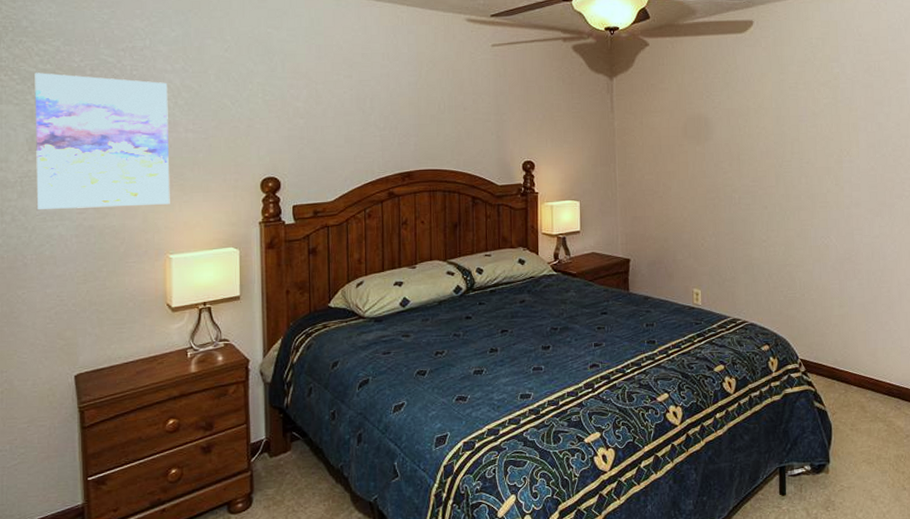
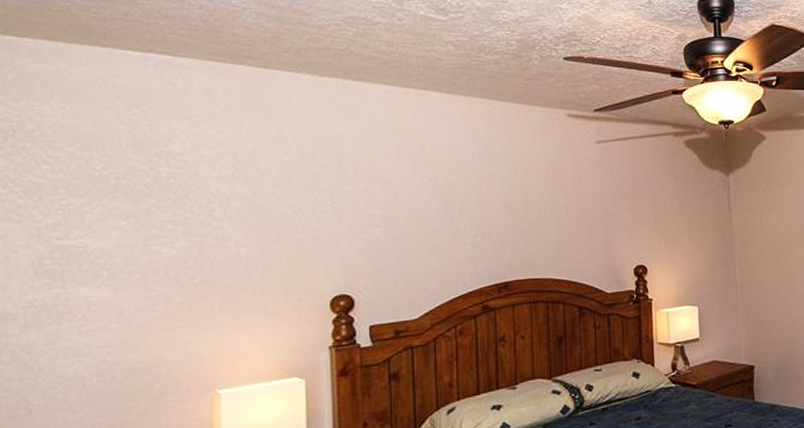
wall art: present [35,73,170,209] -> none [43,183,218,345]

